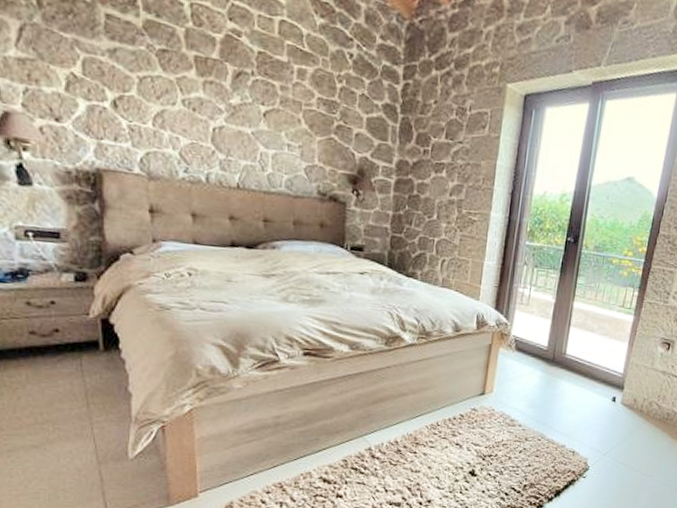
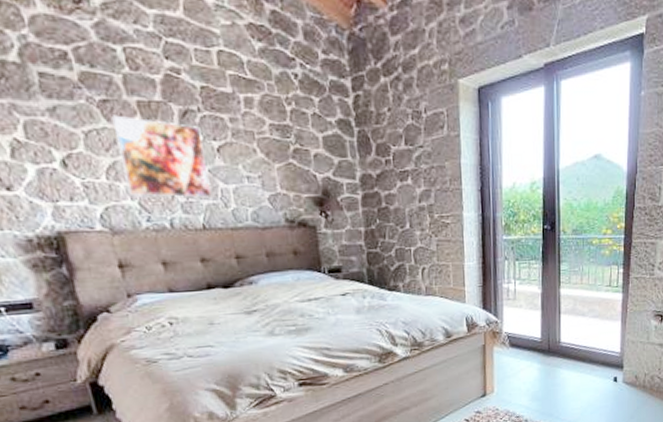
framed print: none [168,65,252,159] -> present [111,115,212,198]

